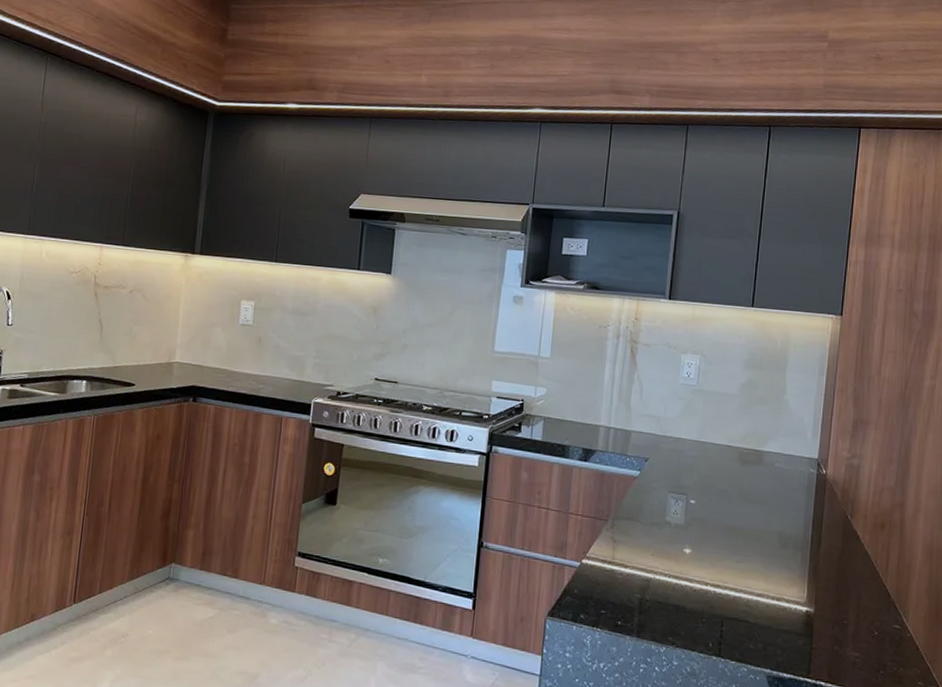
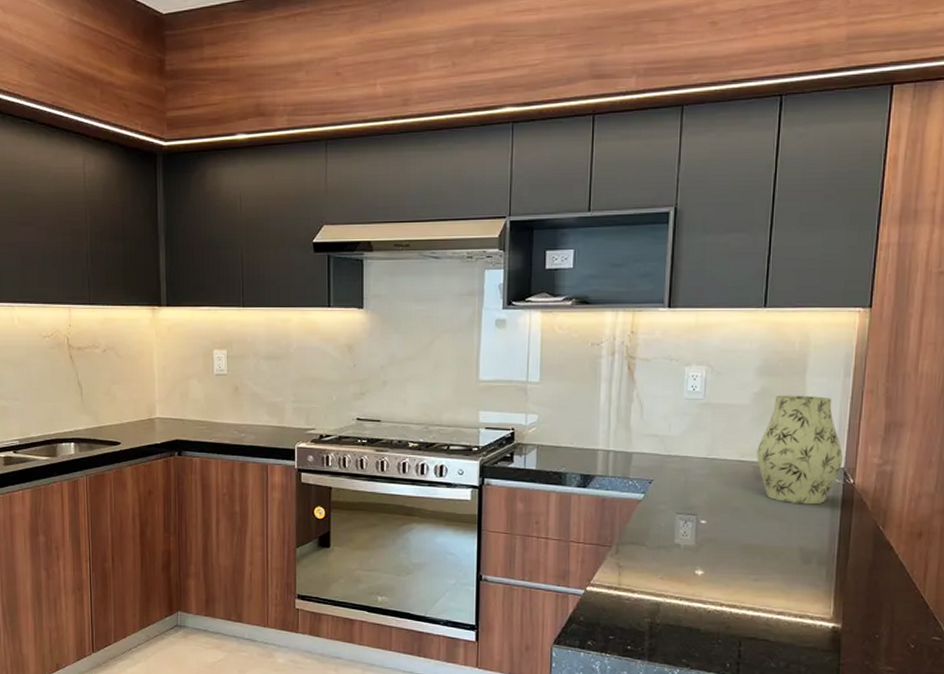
vase: none [742,387,817,492] -> present [757,395,843,505]

